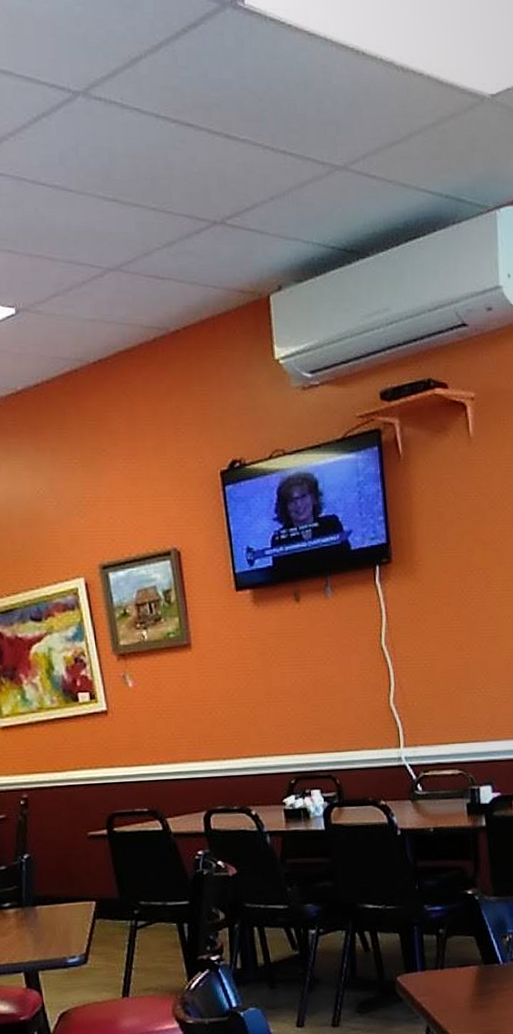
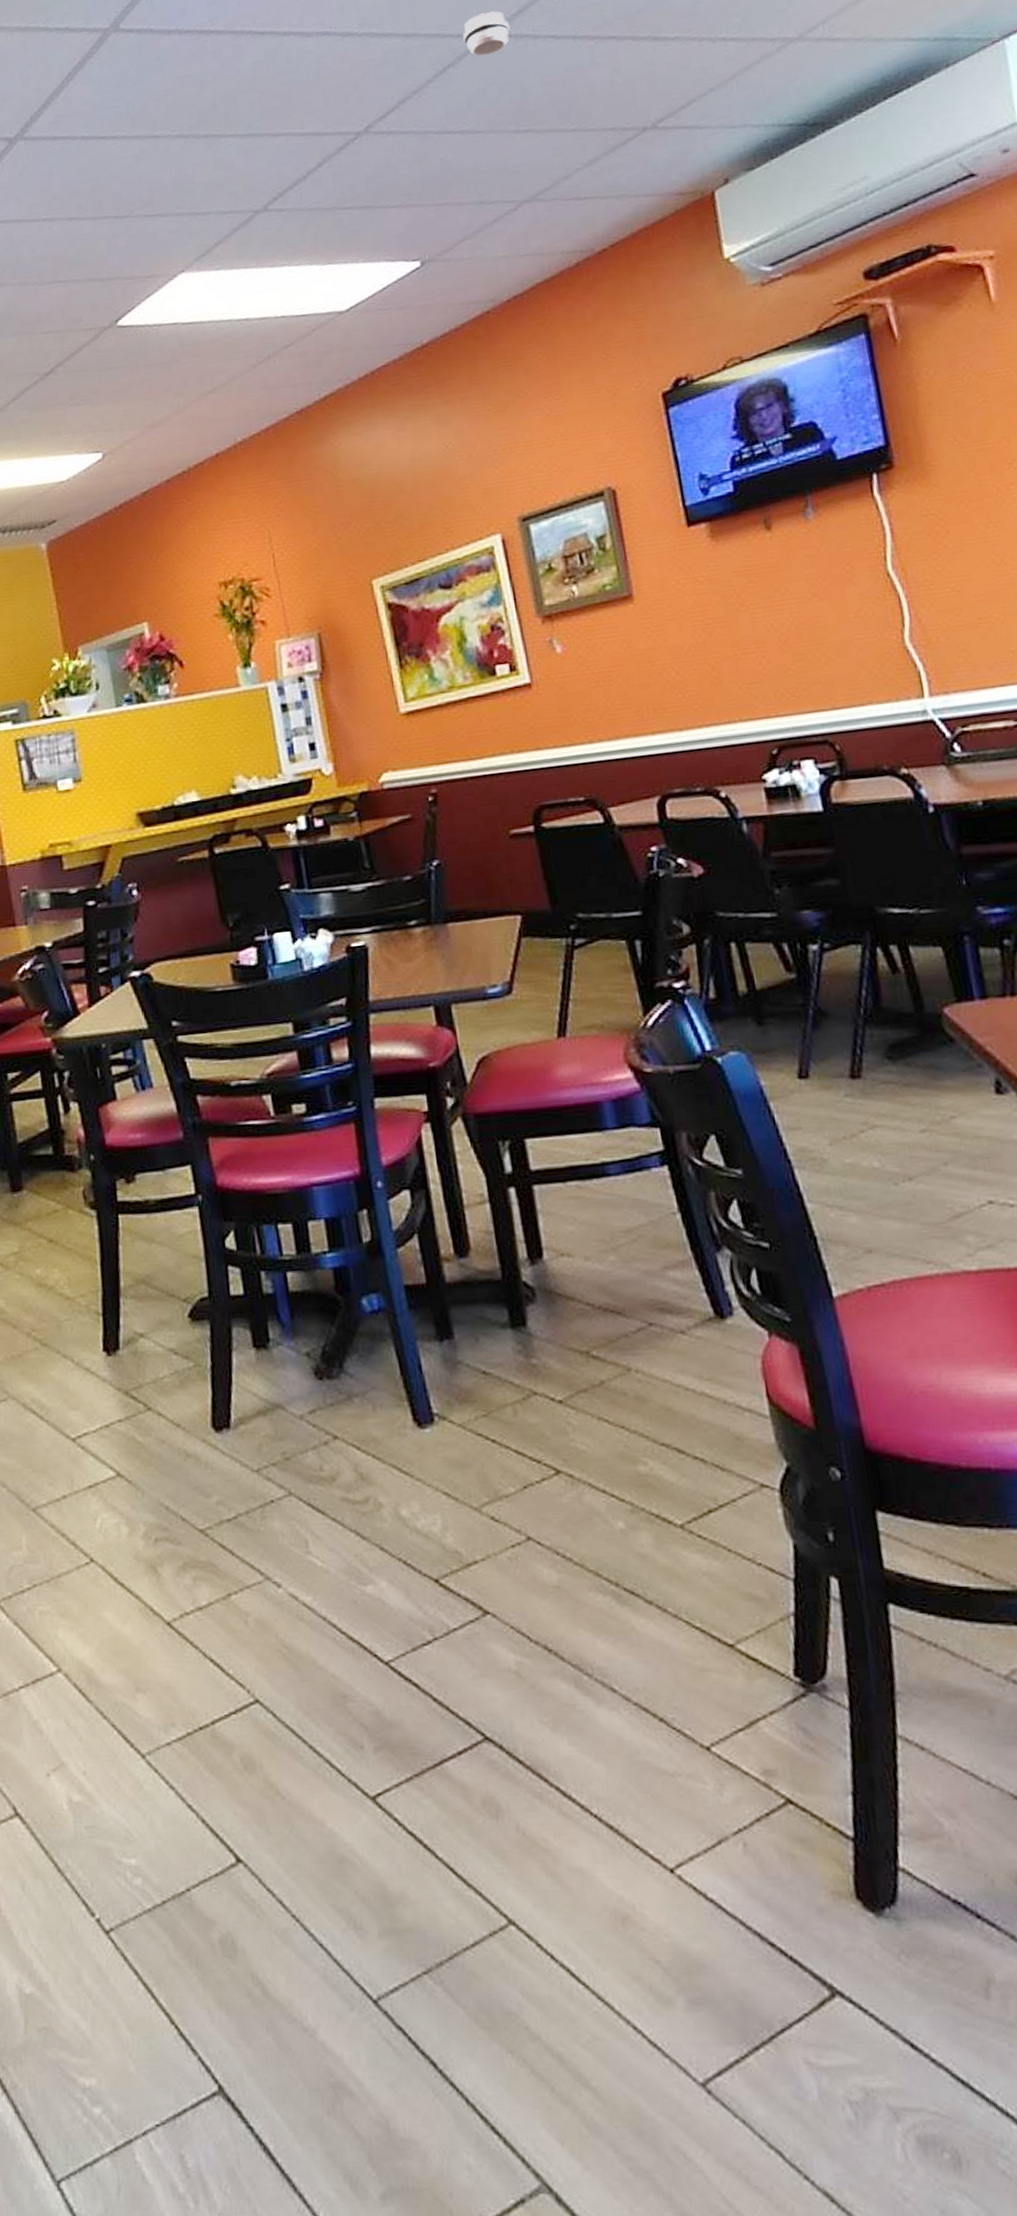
smoke detector: none [56,68,100,113] -> present [463,11,510,56]

